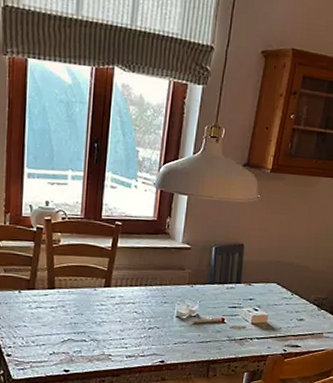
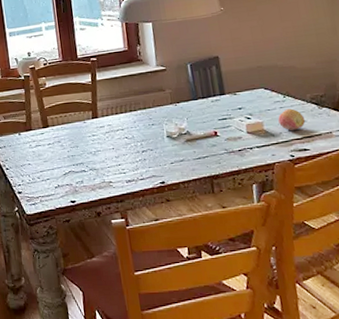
fruit: none [281,306,305,327] -> present [278,108,306,130]

